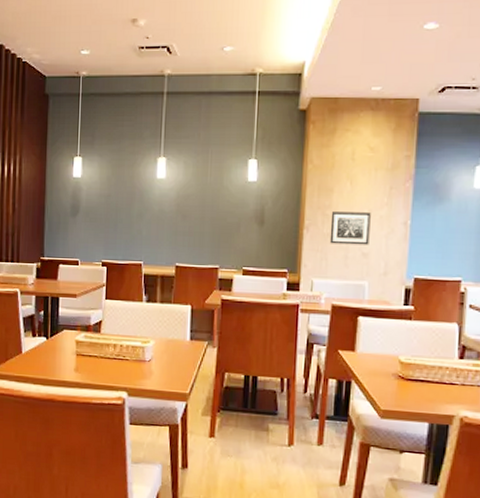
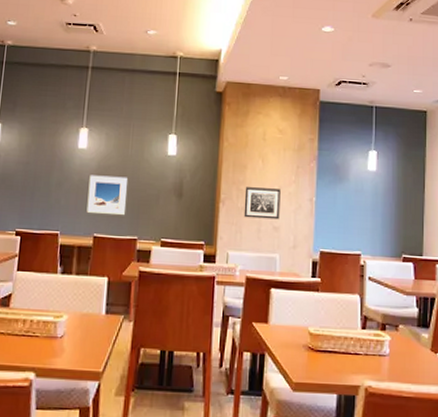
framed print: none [168,205,207,245] -> present [86,175,127,216]

